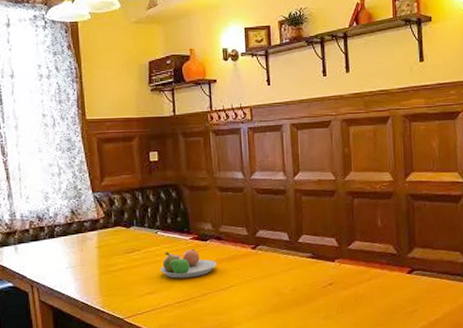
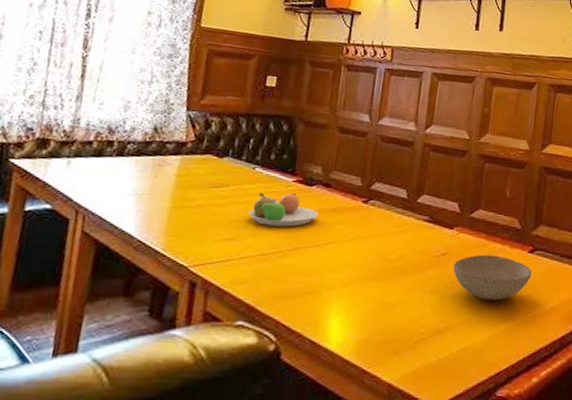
bowl: none [340,279,414,319] -> present [453,254,533,301]

